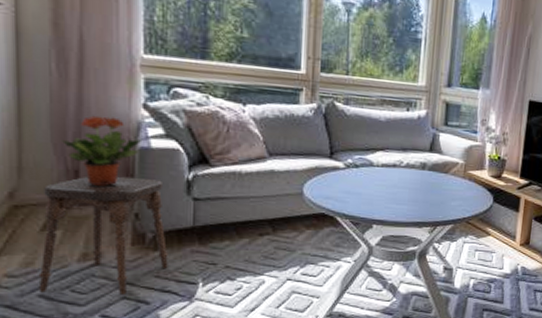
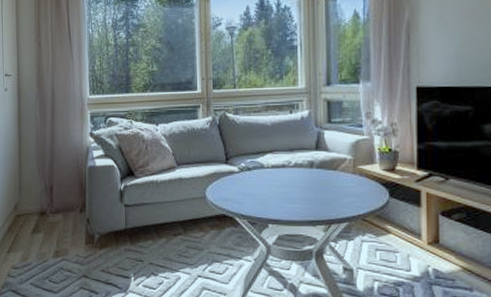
stool: present [38,176,168,295] -> none [30,190,110,285]
potted plant: present [62,115,143,186] -> none [43,145,91,198]

